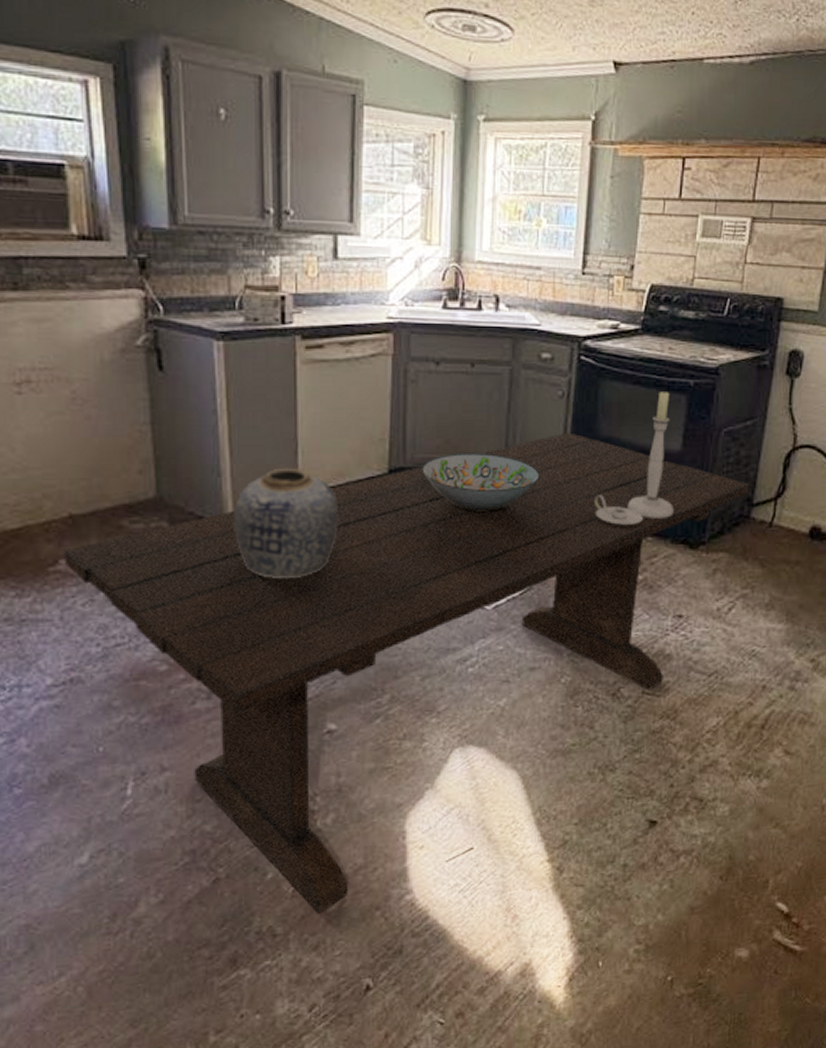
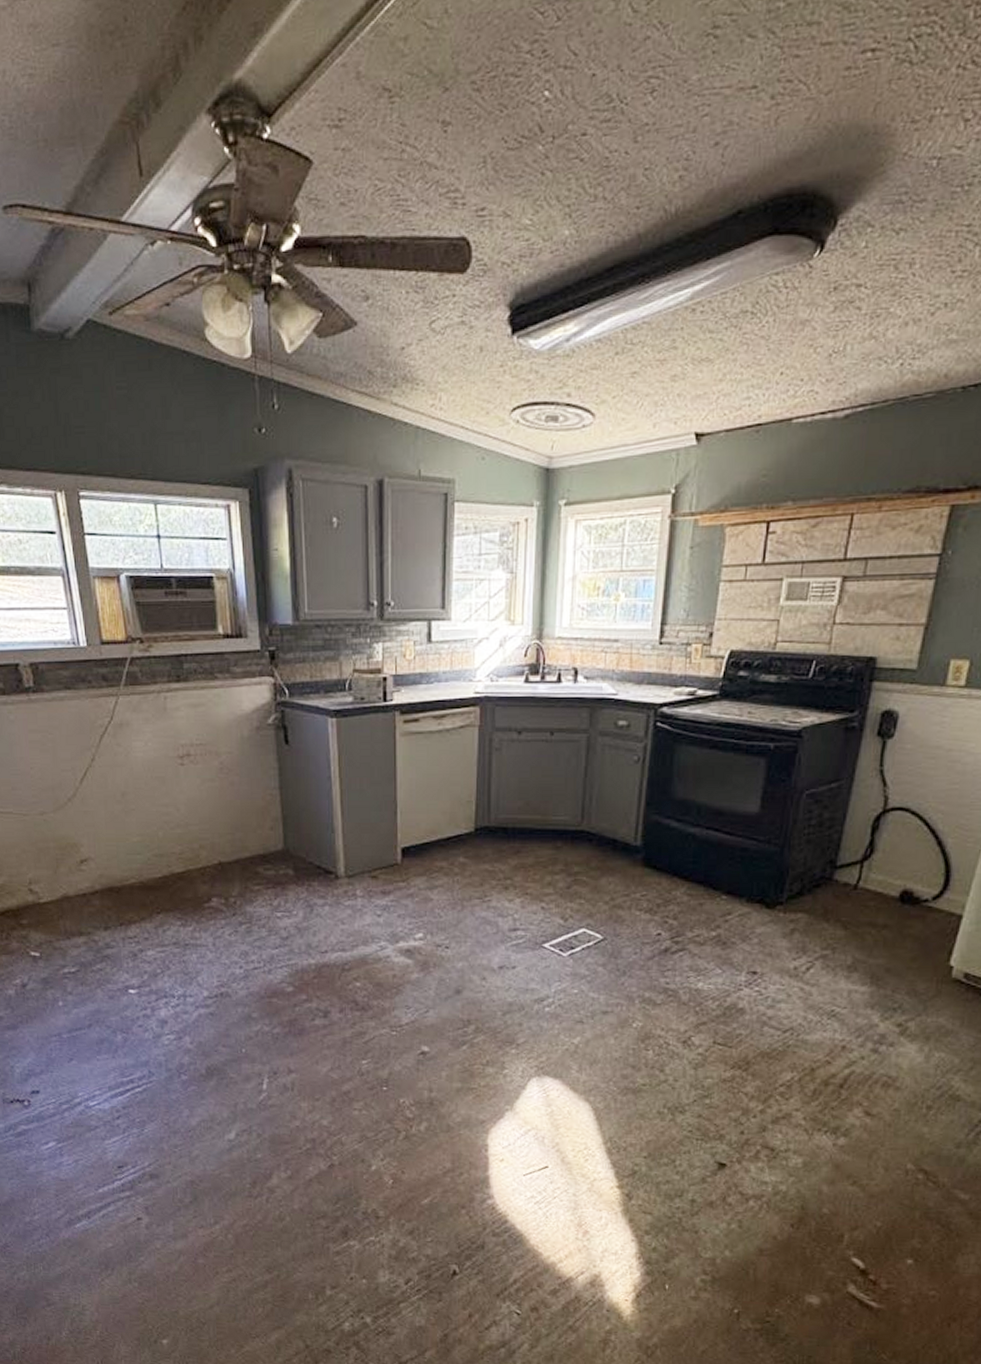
dining table: present [64,432,750,914] -> none [215,795,834,1205]
vase: present [235,467,338,580] -> none [345,825,431,921]
decorative bowl: present [422,452,540,510] -> none [505,813,615,866]
candlestick: present [595,390,673,525] -> none [668,754,750,883]

